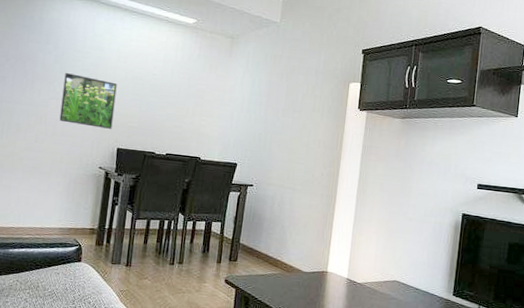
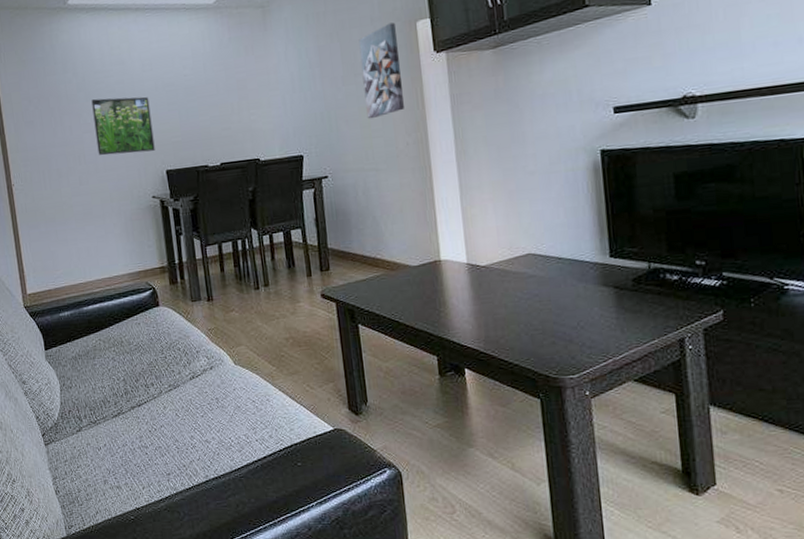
wall art: none [295,78,333,149] -> present [358,22,404,119]

